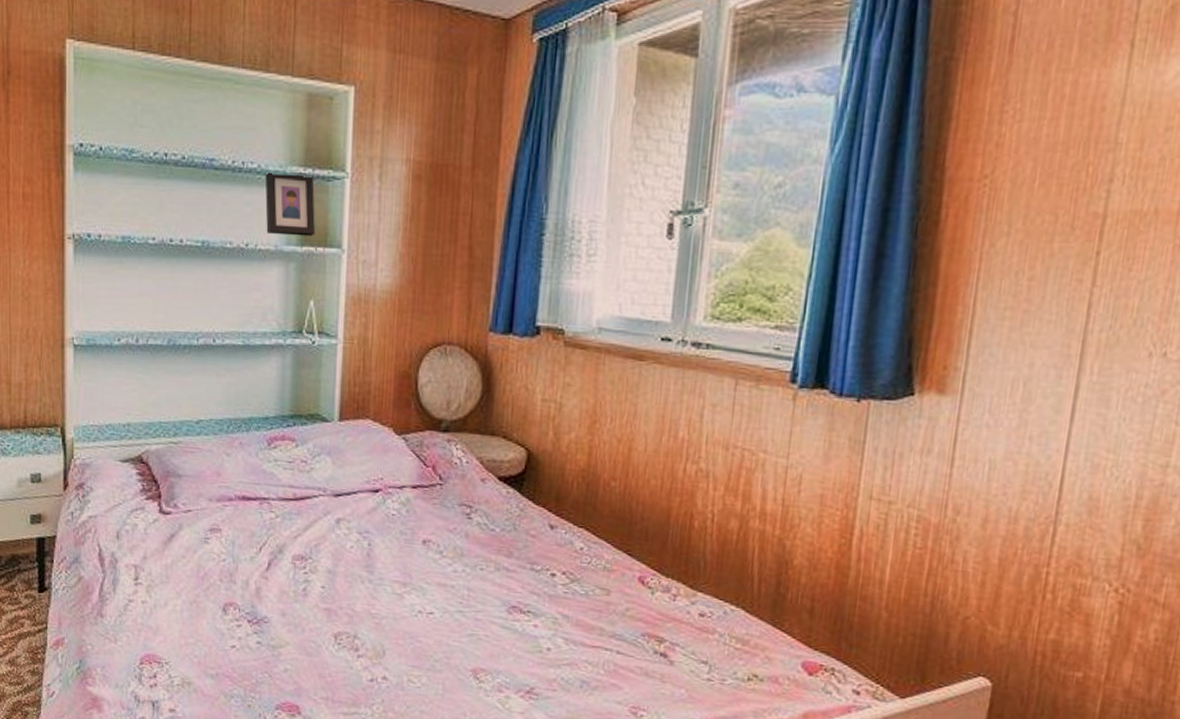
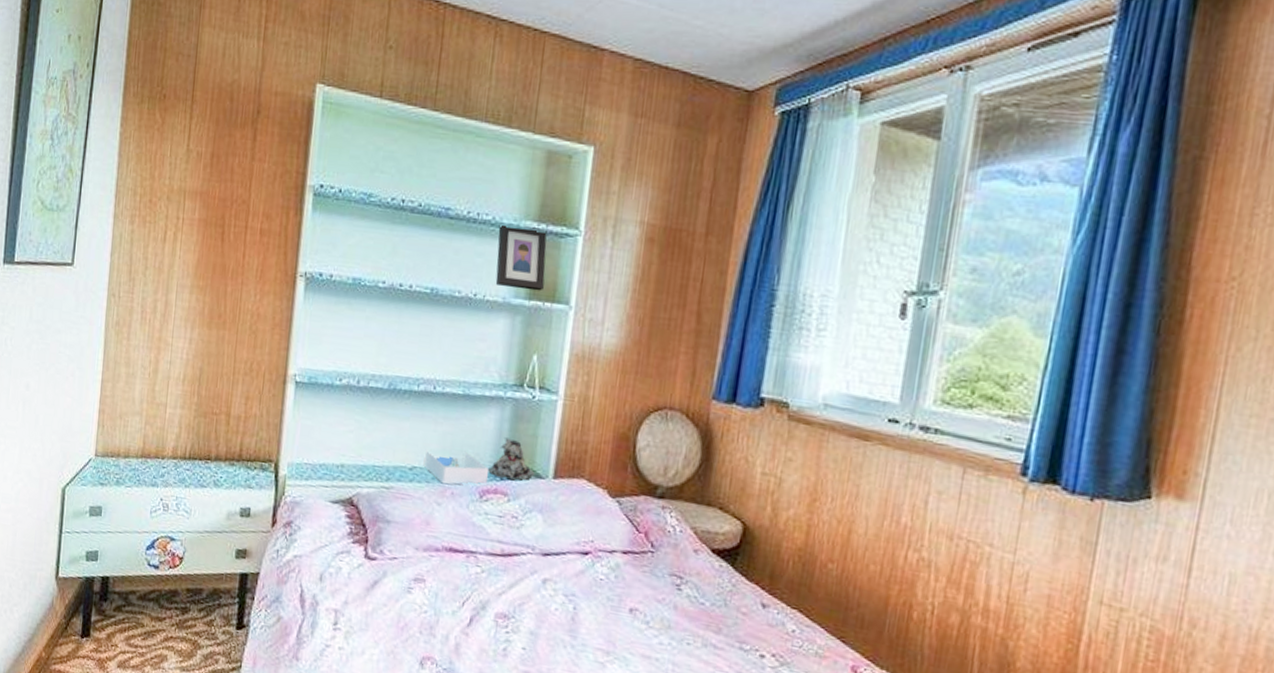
toy box: none [209,402,274,435] -> present [423,449,488,486]
doll: none [274,384,320,427] -> present [488,437,535,482]

